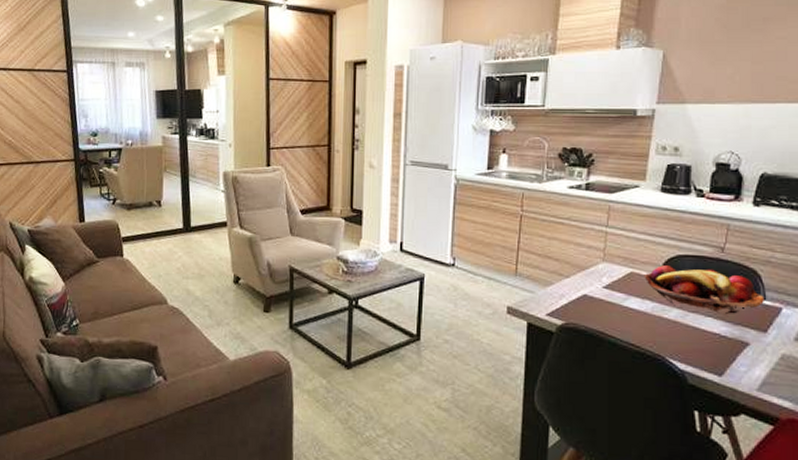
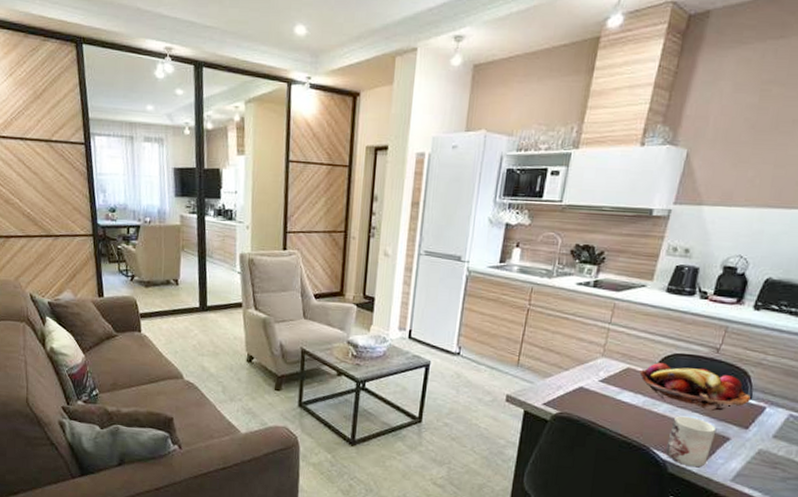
mug: none [682,321,734,377] -> present [665,416,717,468]

